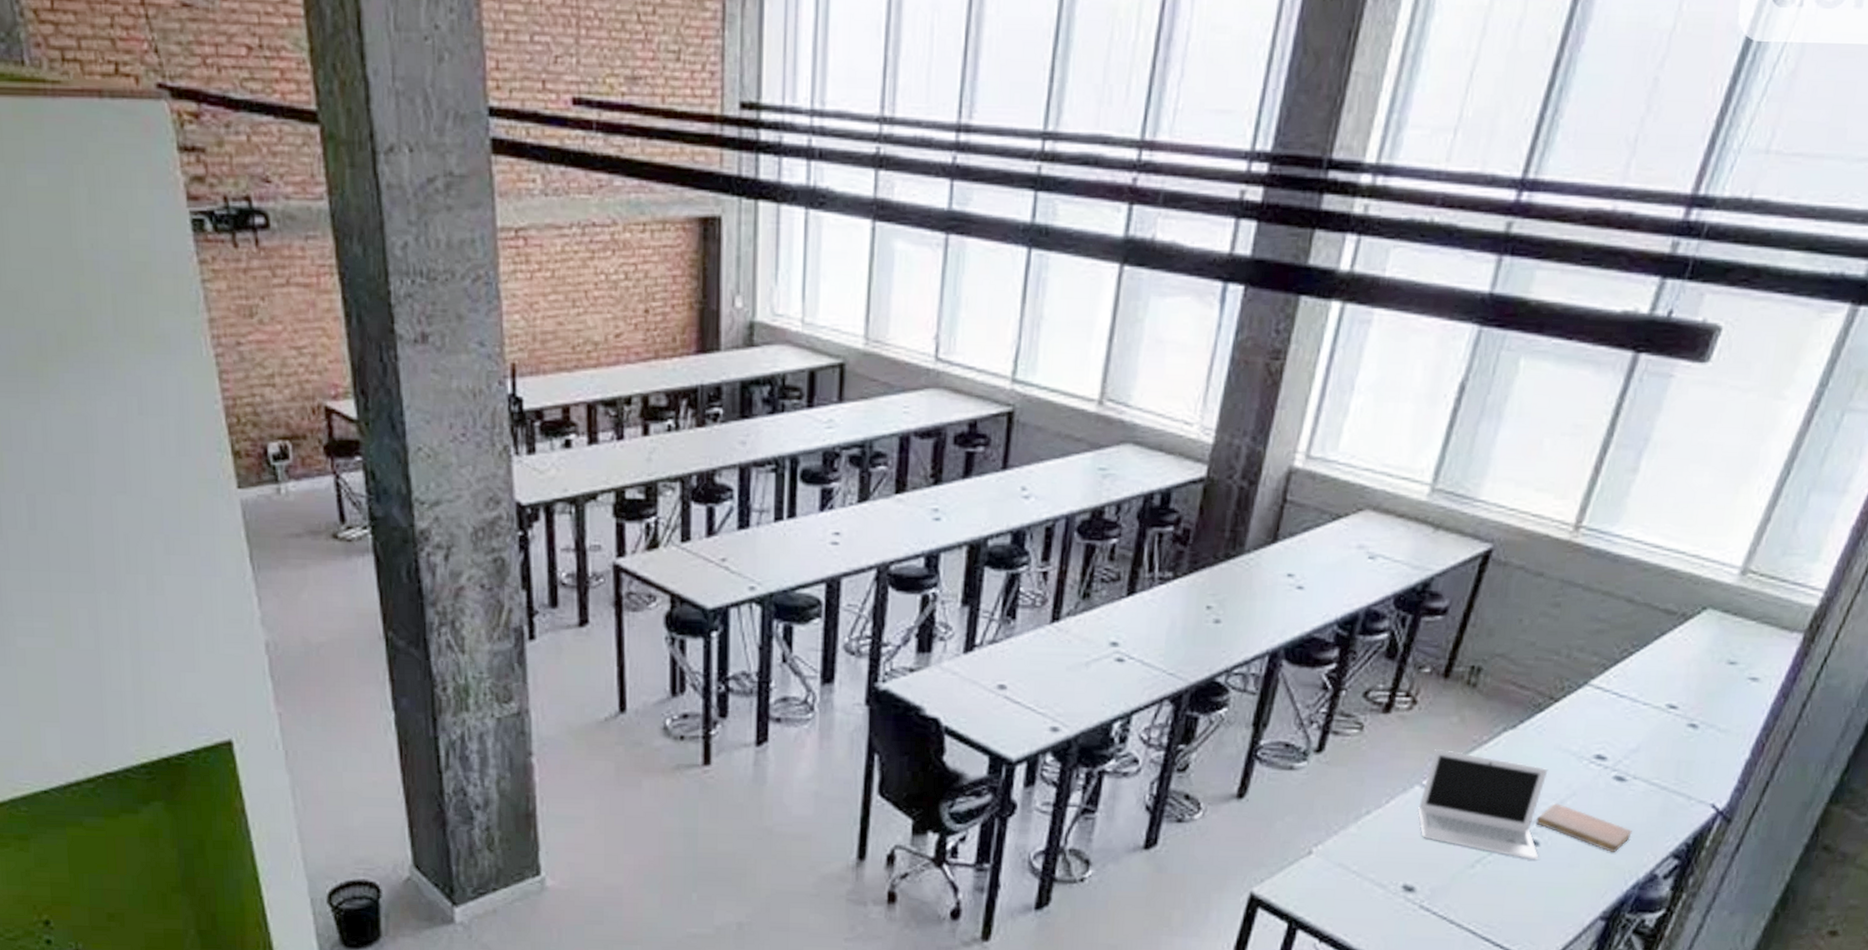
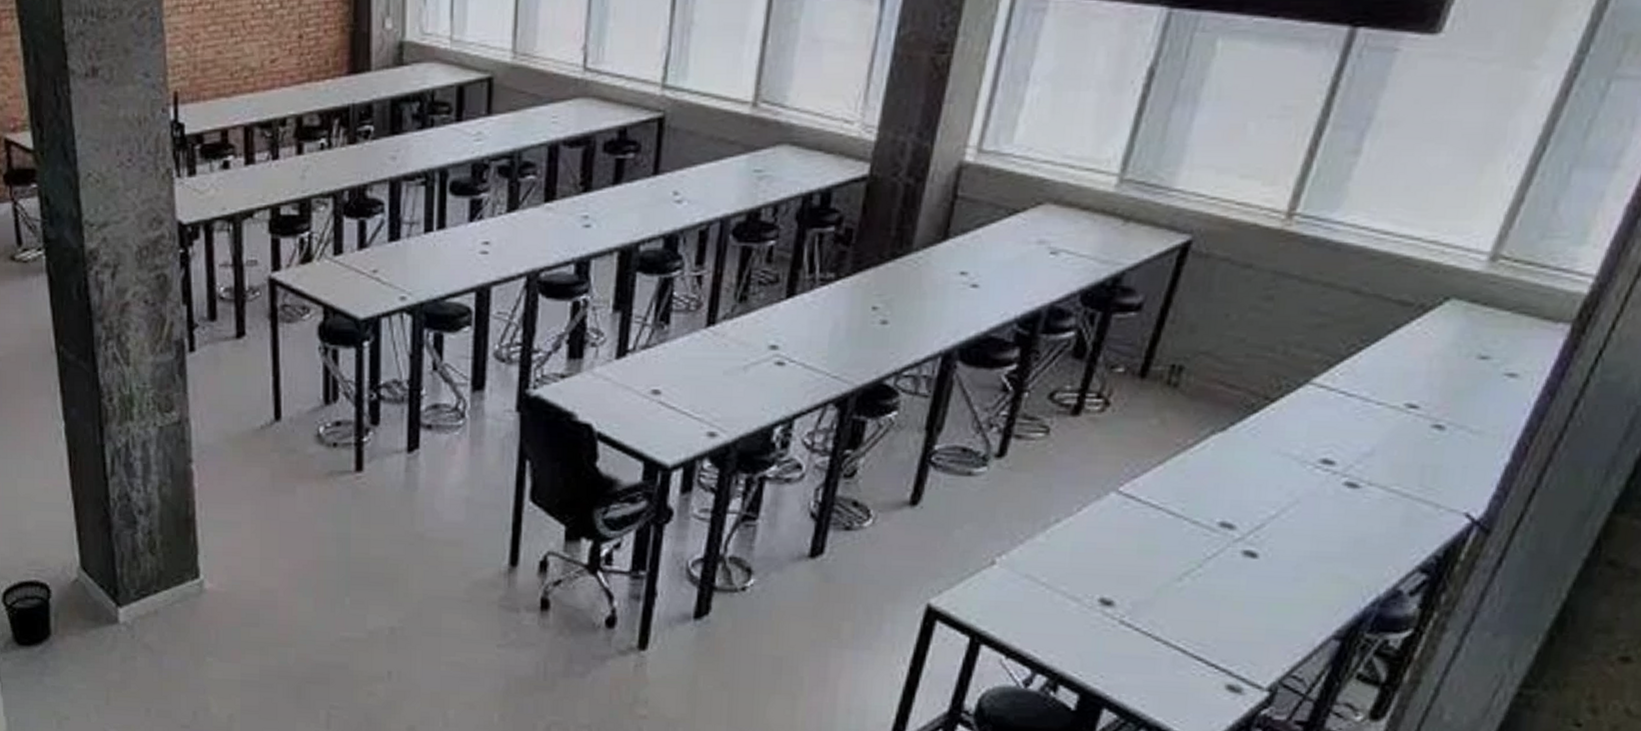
laptop: present [1418,749,1549,861] -> none [1114,454,1266,574]
notebook: present [1536,803,1632,853] -> none [1253,512,1369,567]

